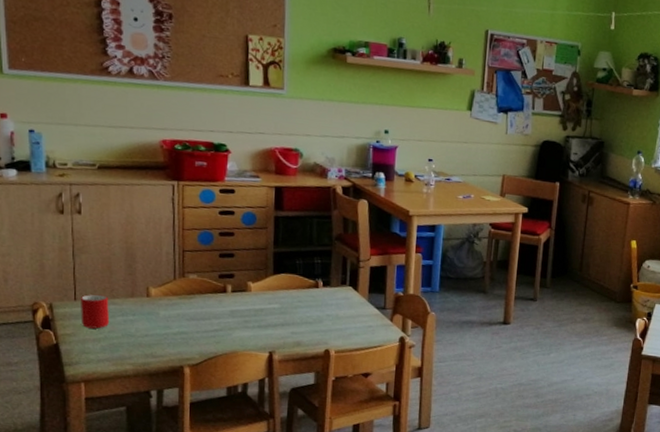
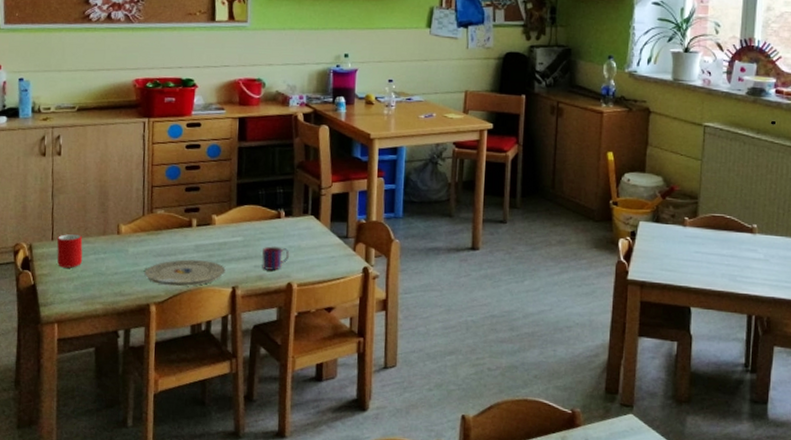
plate: none [177,324,262,350] -> present [144,259,226,287]
mug: none [298,314,328,338] -> present [261,246,290,272]

